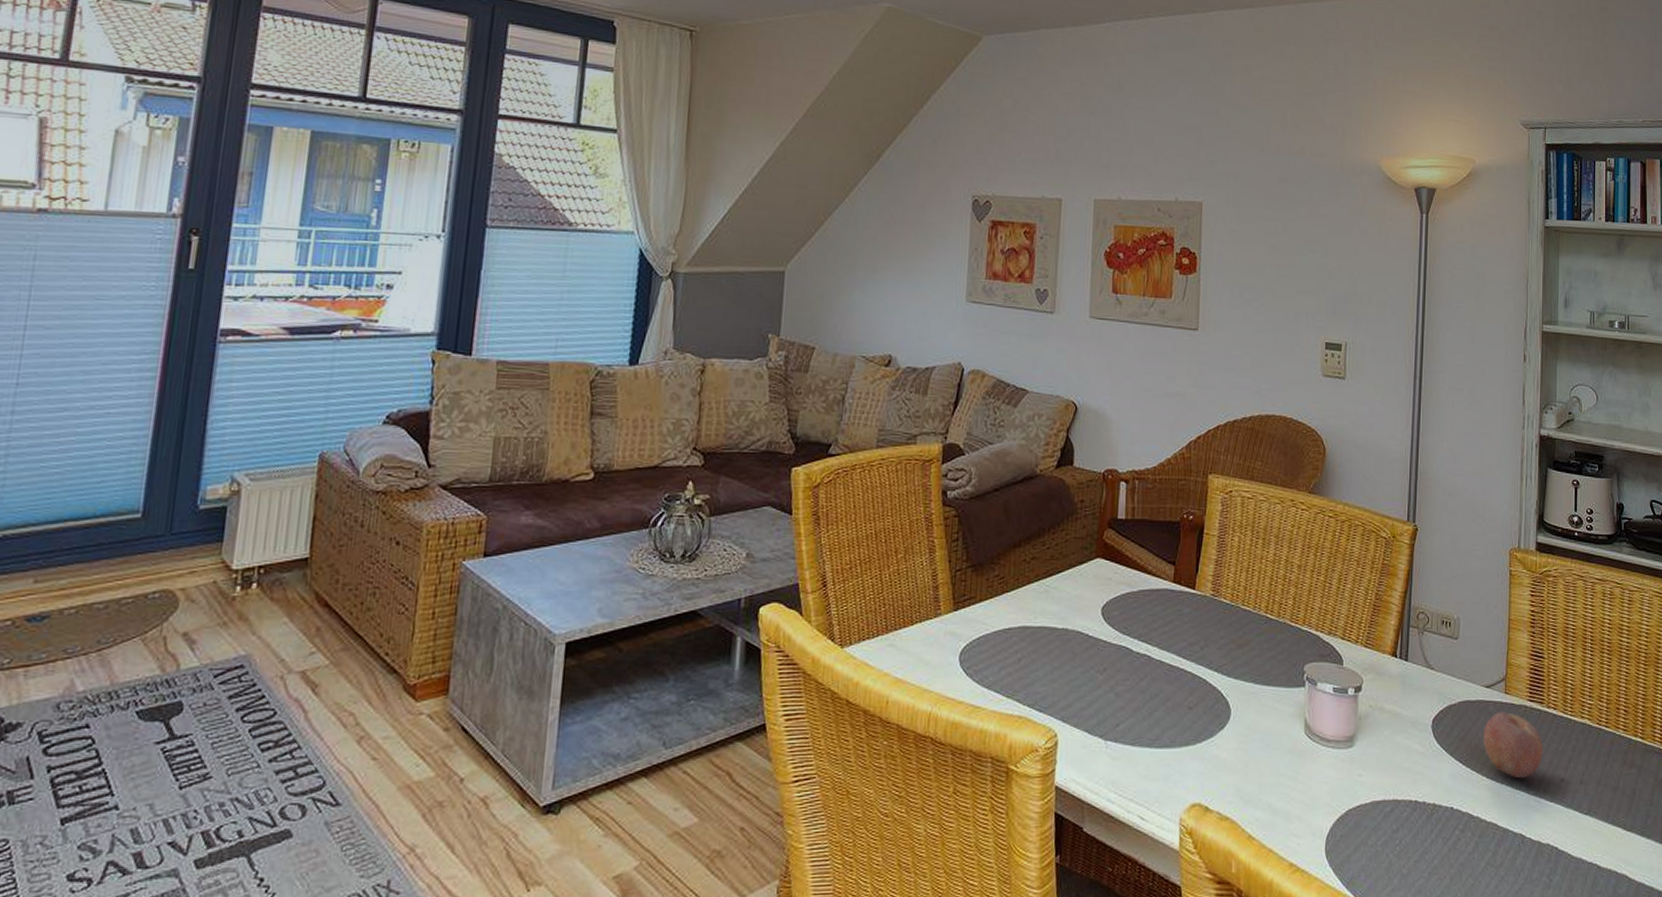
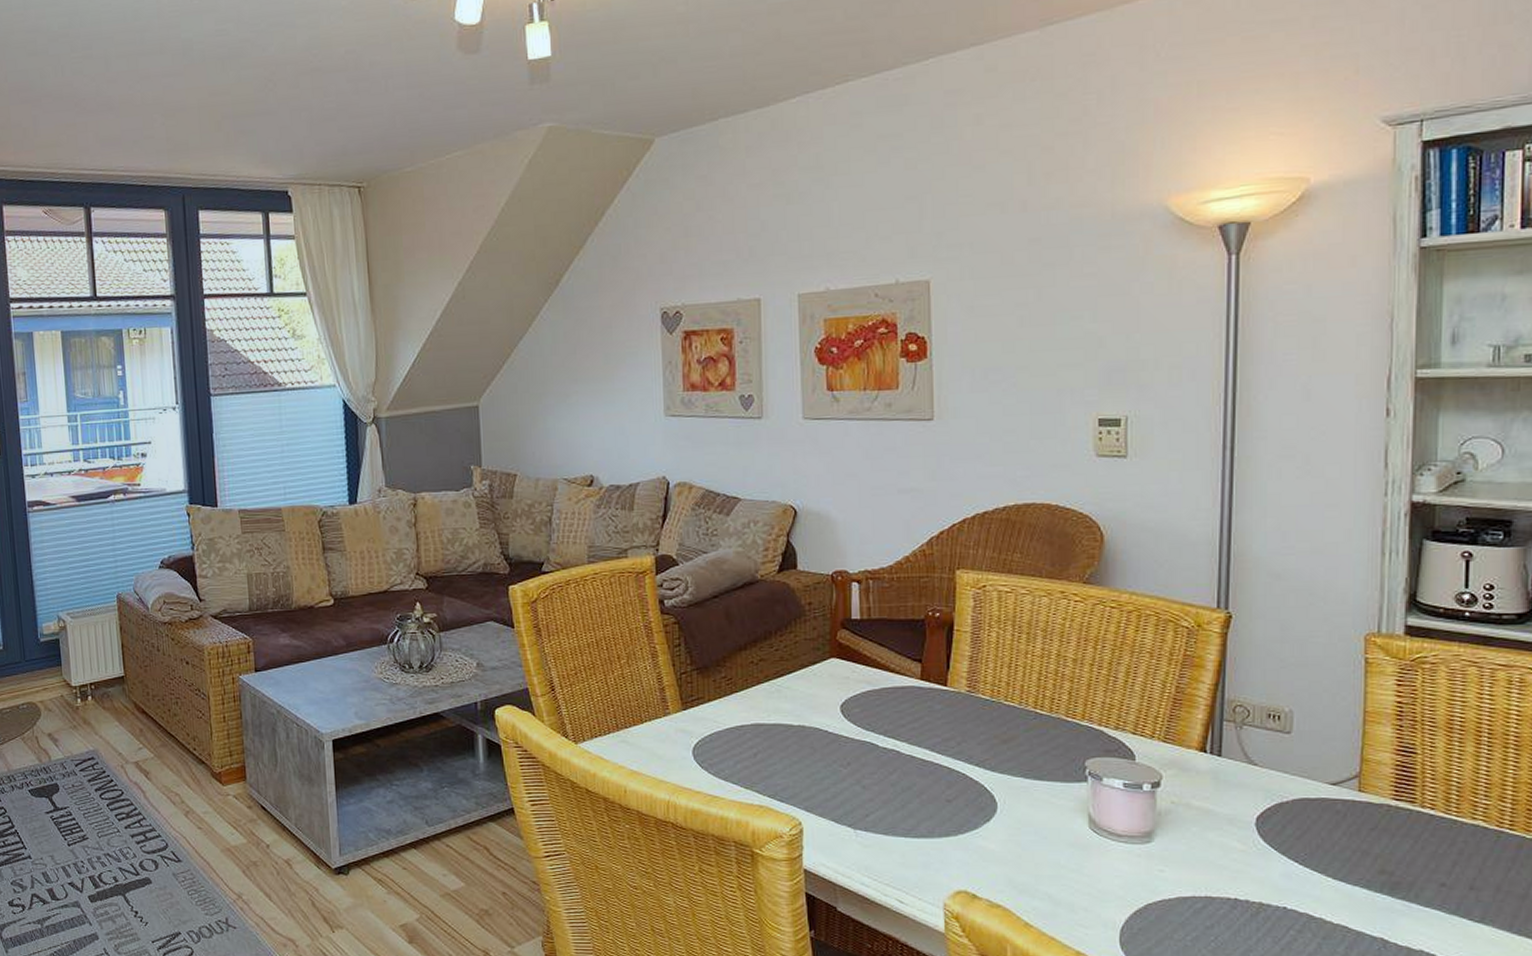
fruit: present [1483,711,1544,779] -> none [1328,810,1415,882]

